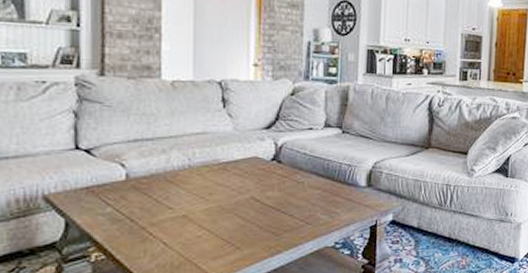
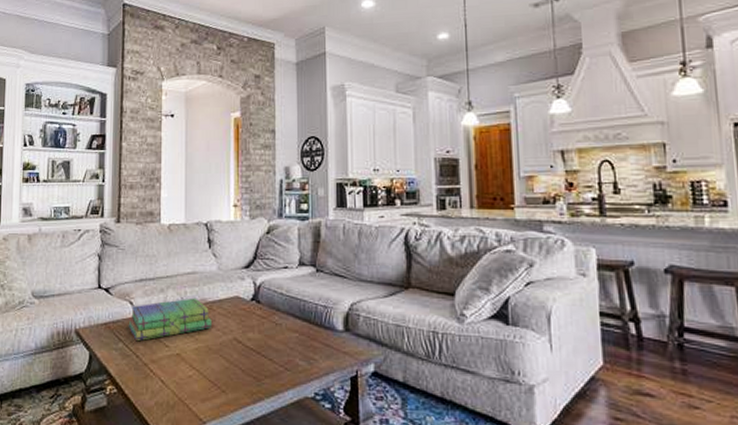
stack of books: none [119,158,225,205] -> present [128,297,212,342]

